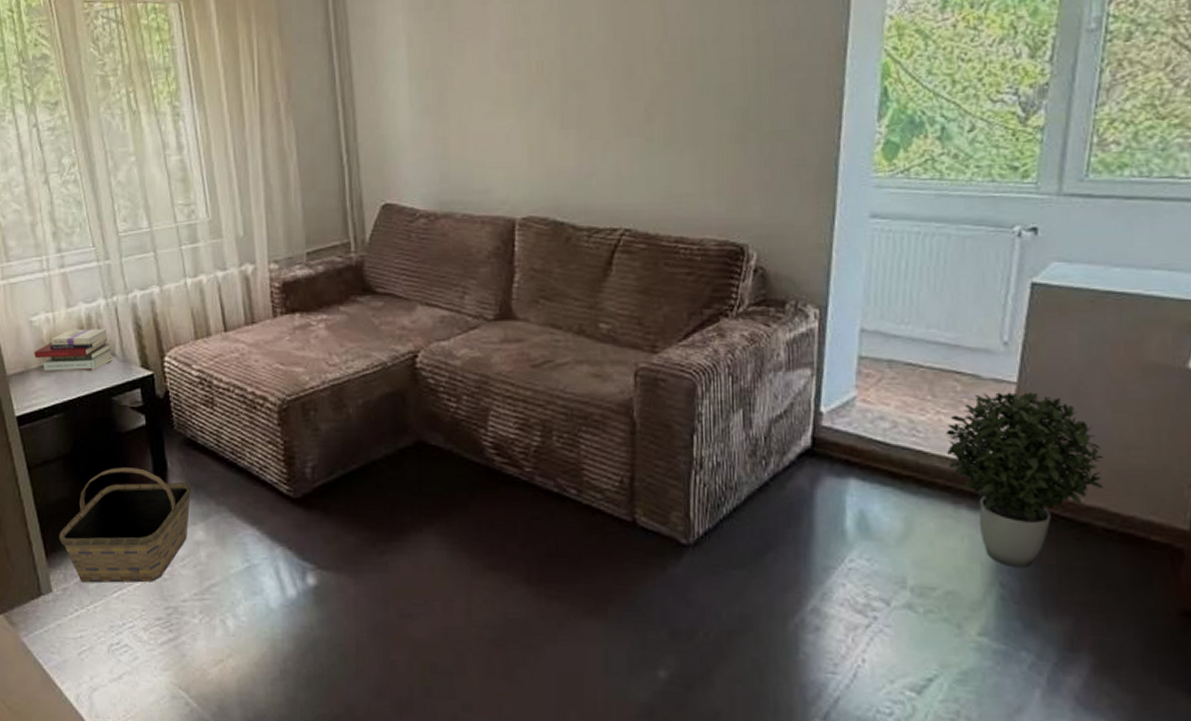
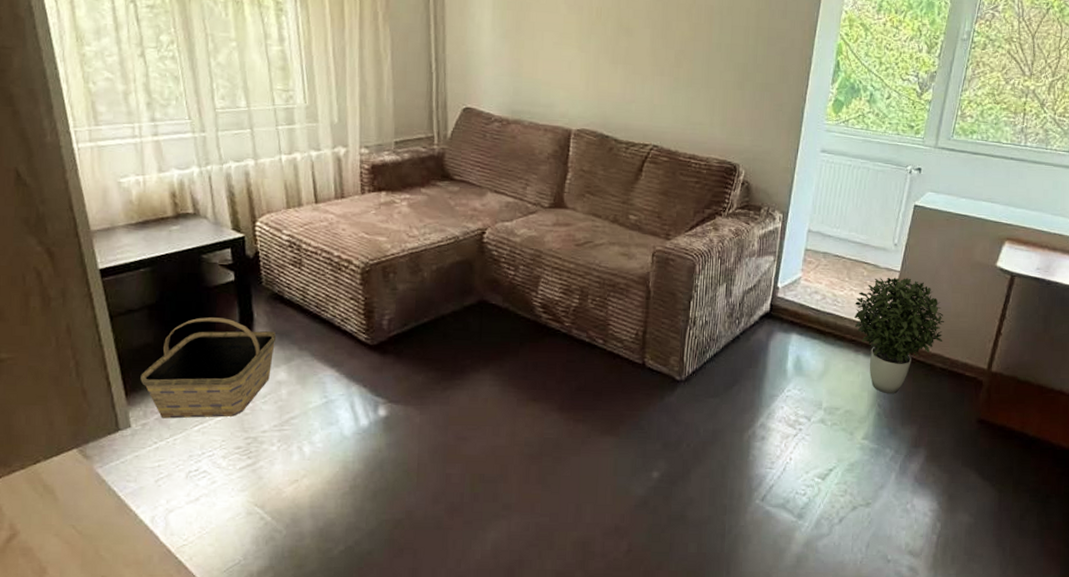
books: present [34,329,113,371] -> none [121,192,204,231]

